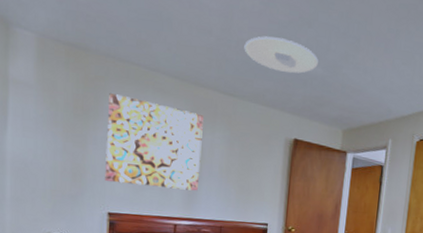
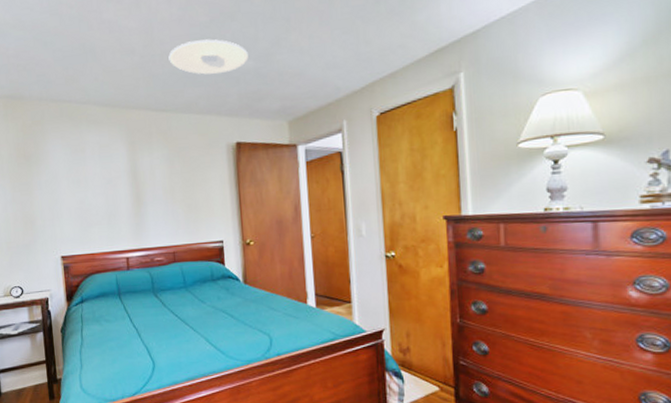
wall art: present [105,92,204,191] -> none [47,134,145,225]

